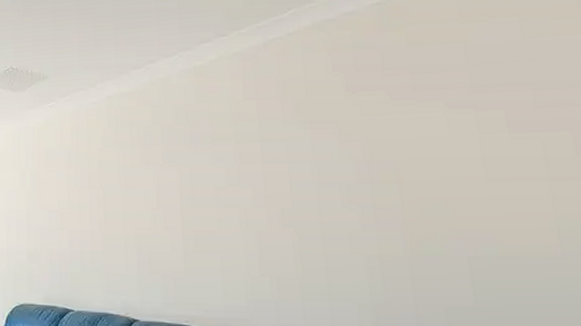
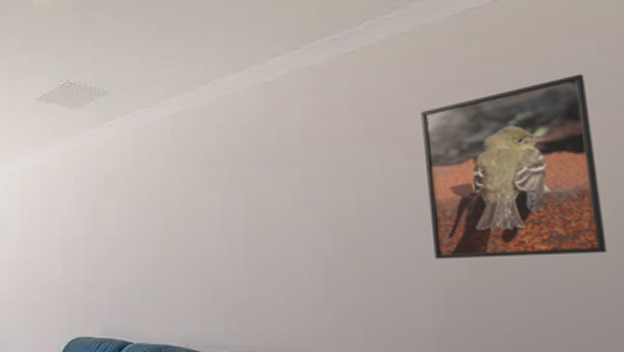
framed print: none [348,56,547,234] -> present [421,73,607,260]

